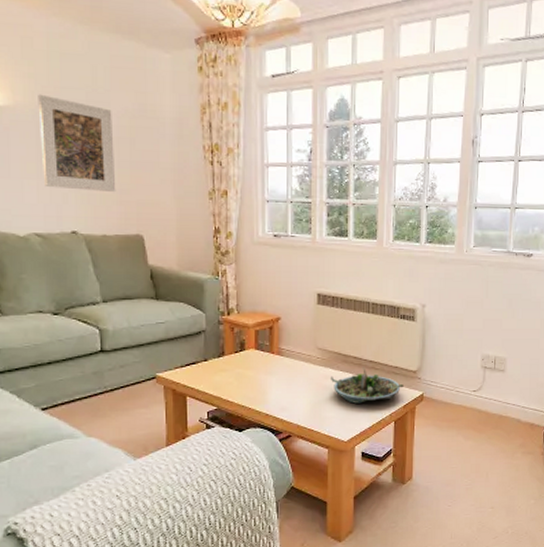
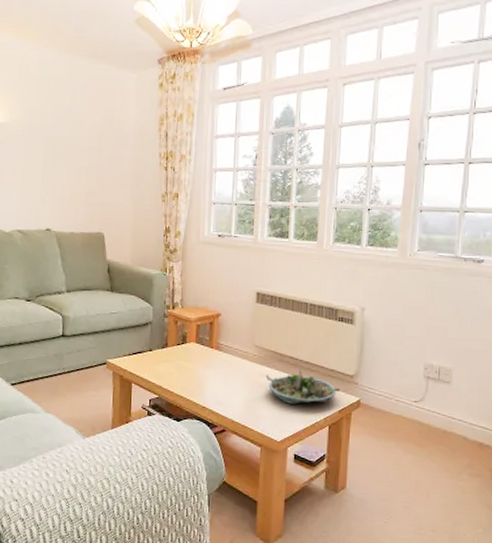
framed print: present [38,94,116,193] -> none [27,112,86,195]

